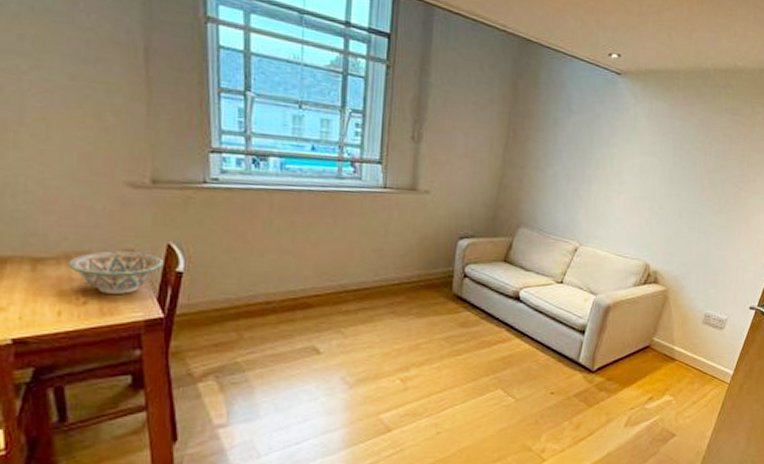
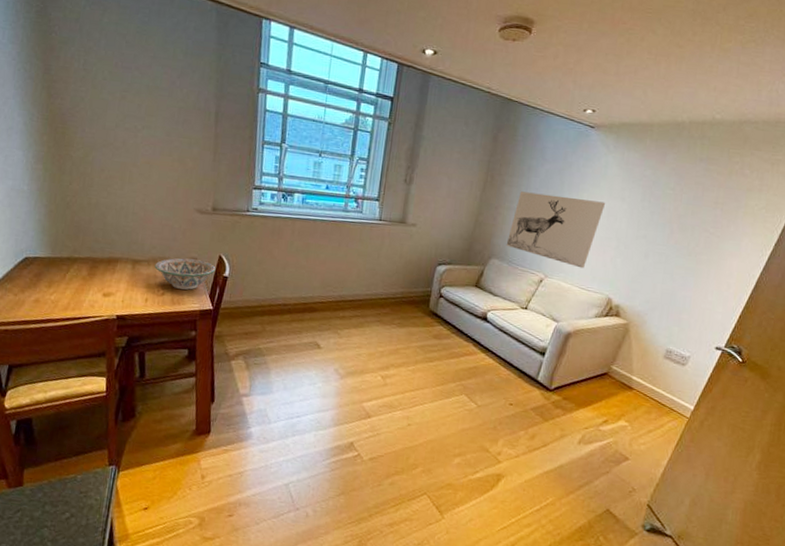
wall art: none [535,148,638,233] -> present [506,191,606,269]

